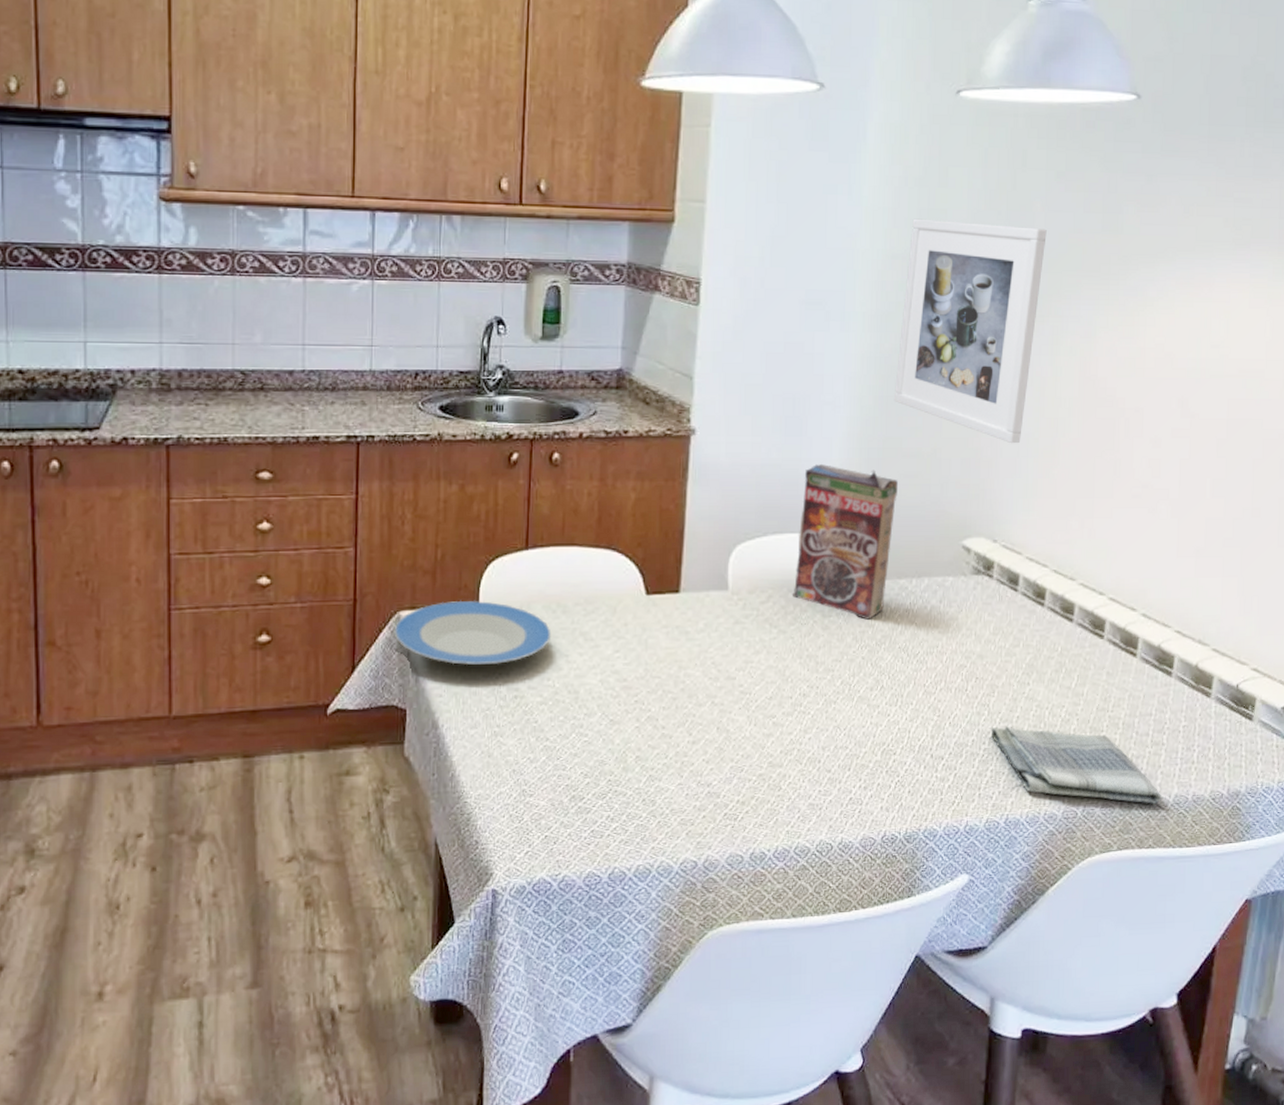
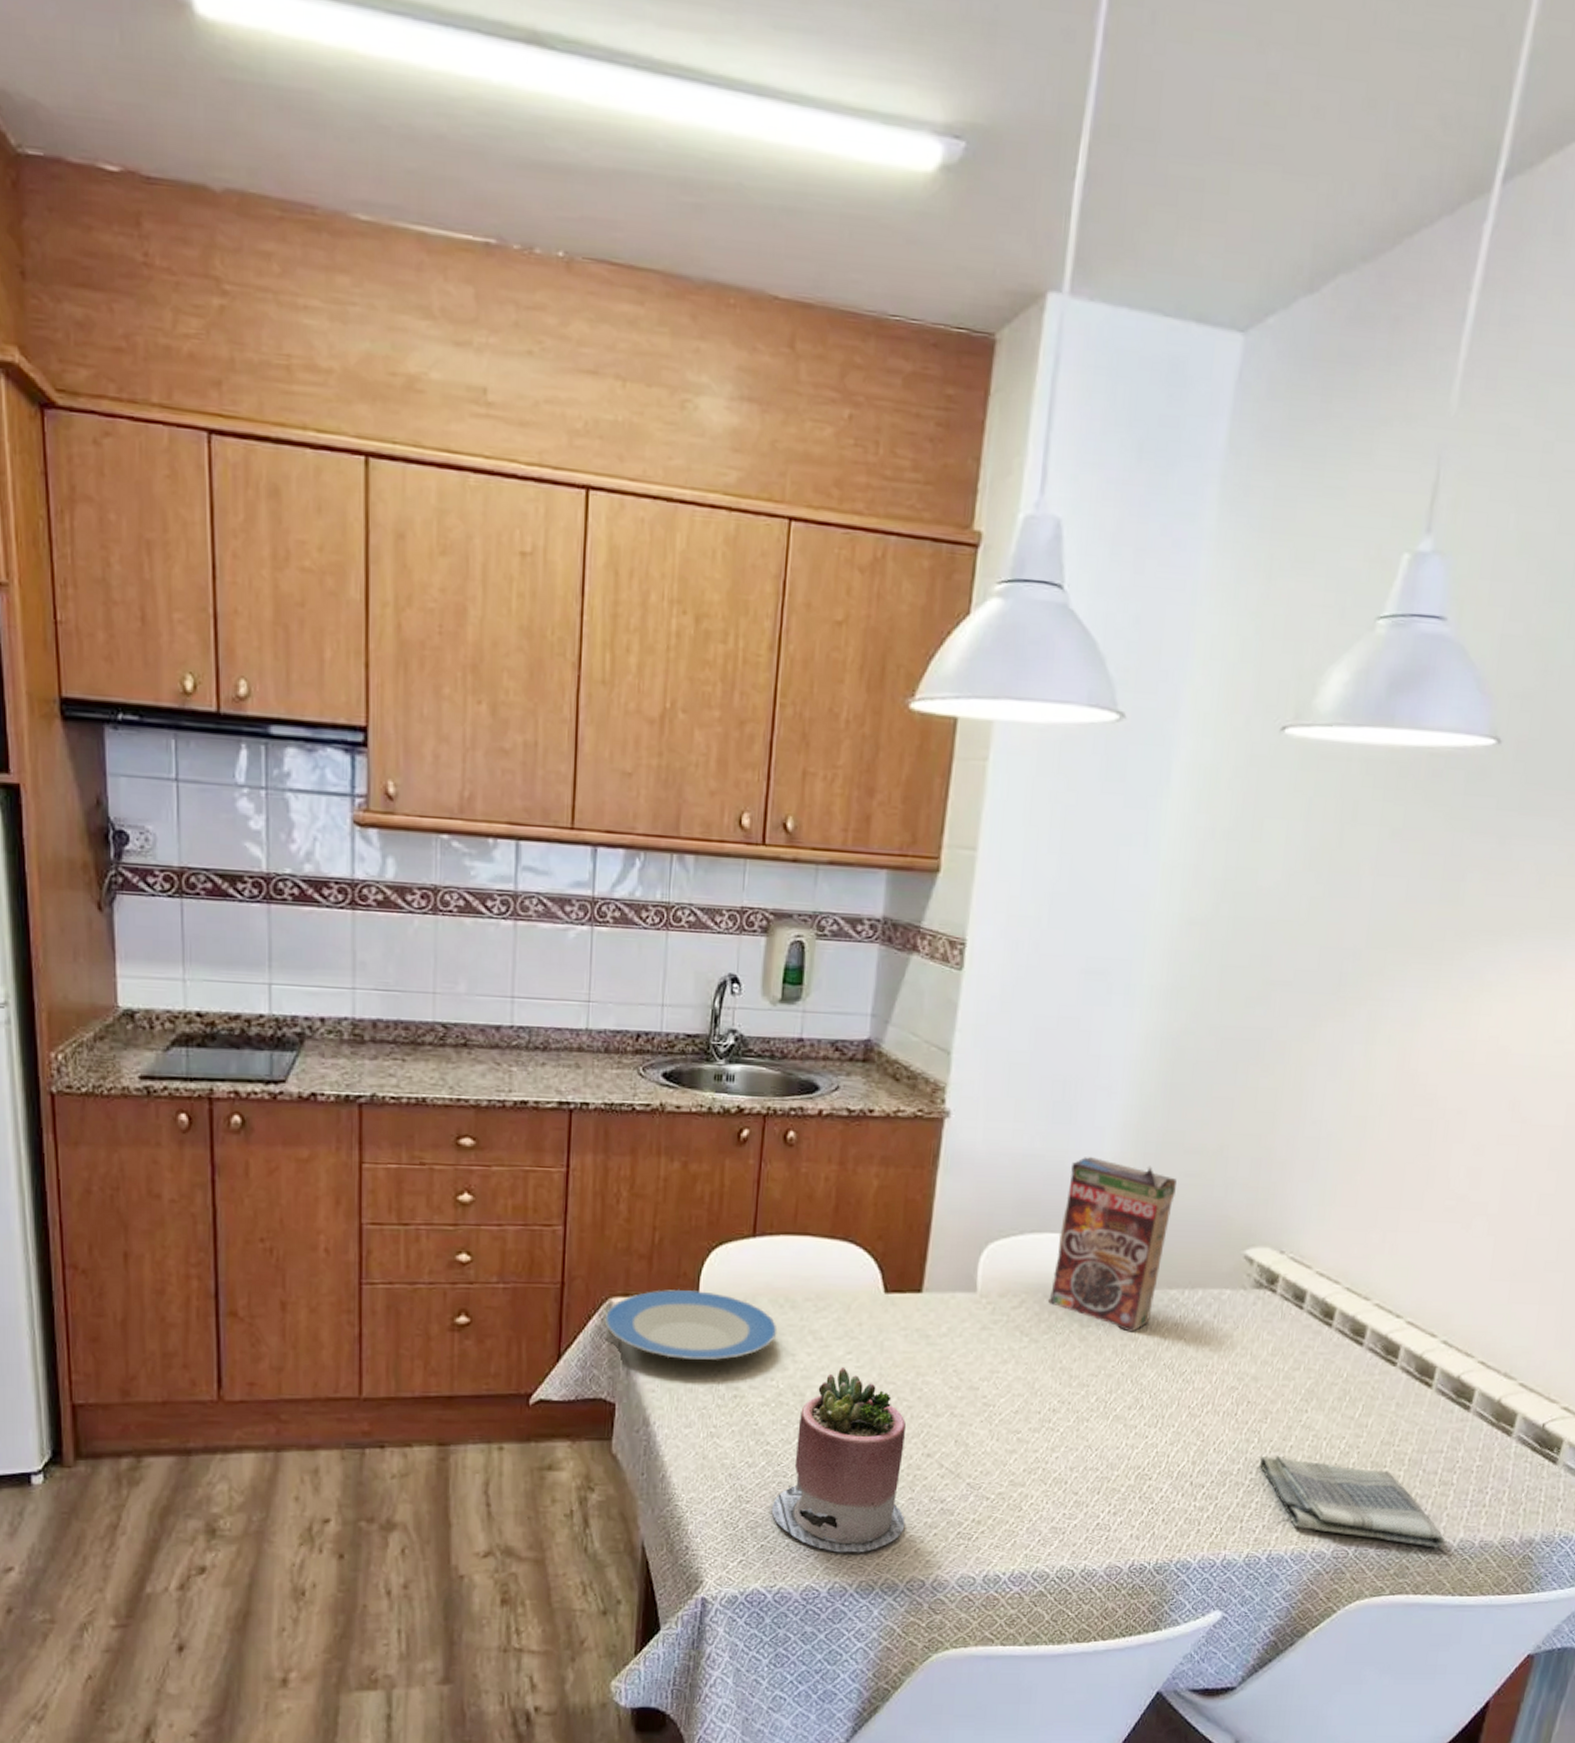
succulent planter: none [553,665,676,839] -> present [771,1368,907,1553]
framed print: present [893,218,1047,444] -> none [1178,878,1374,1144]

